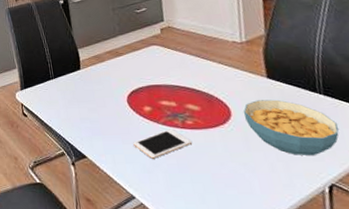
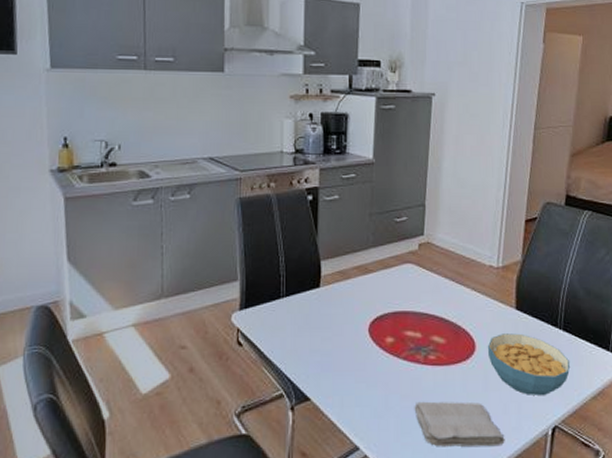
cell phone: present [133,129,192,159] -> none [367,364,430,401]
washcloth: none [179,159,278,201] -> present [414,401,505,447]

